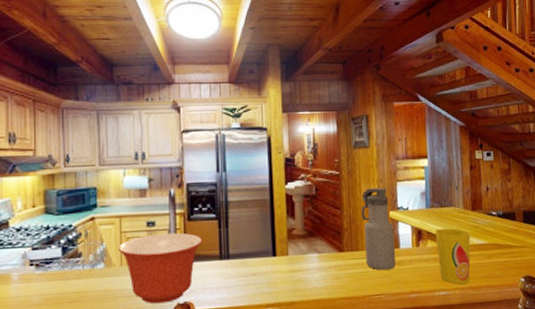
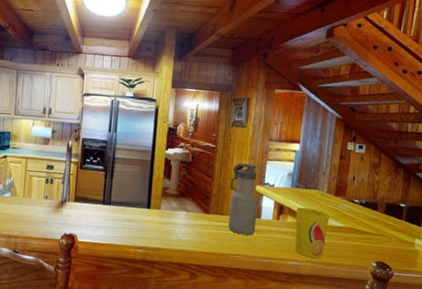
mixing bowl: present [117,232,202,304] -> none [22,175,90,232]

